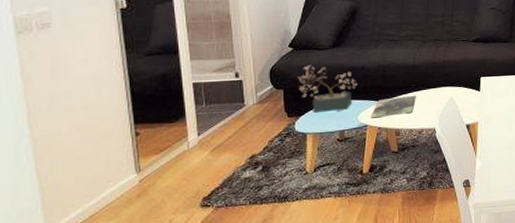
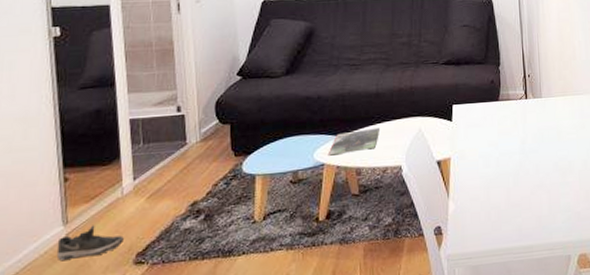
athletic shoe: none [131,173,191,203] -> present [56,225,124,260]
decorative plant: present [298,65,357,112] -> none [246,96,313,150]

